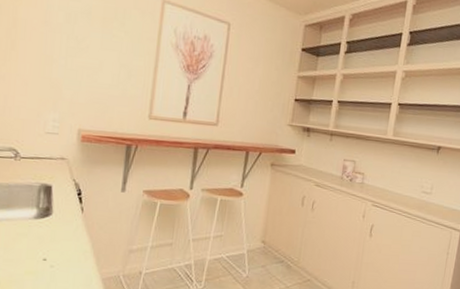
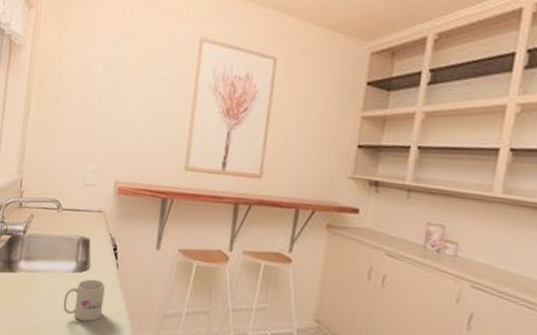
mug: none [23,224,69,265] -> present [63,279,105,322]

